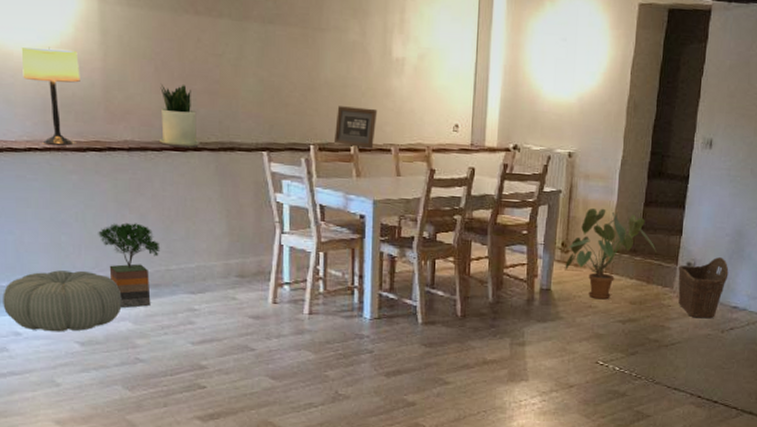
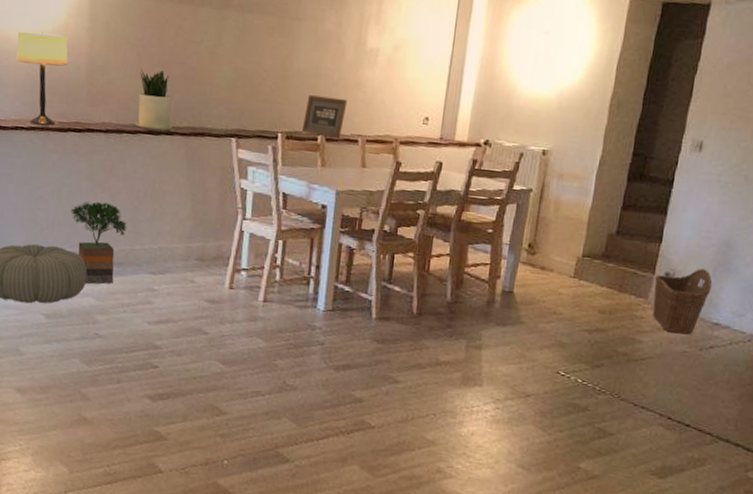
house plant: present [565,208,656,300] -> none [530,209,632,307]

